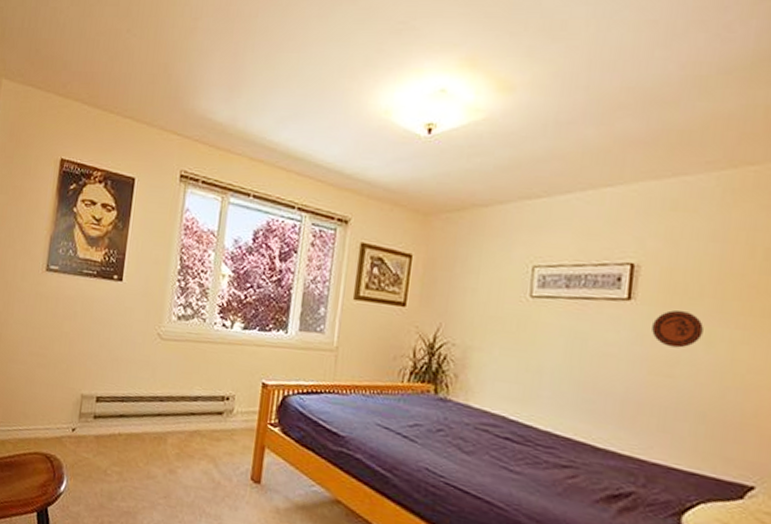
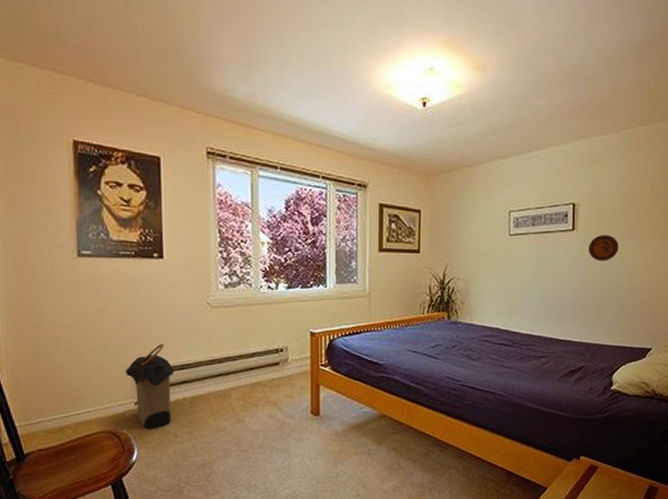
laundry hamper: none [69,370,115,461] -> present [125,343,174,429]

